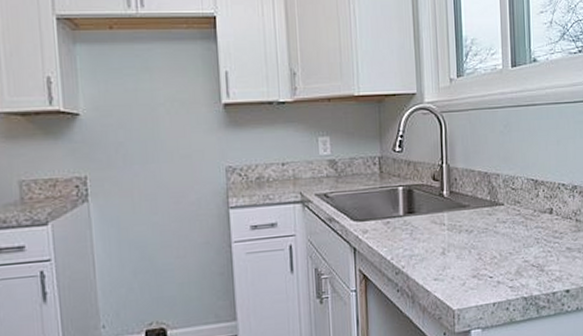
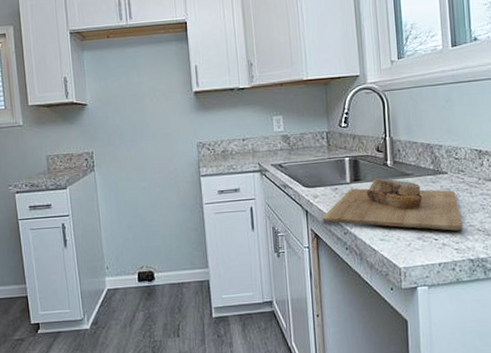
cutting board: none [372,210,518,268] -> present [322,178,464,231]

